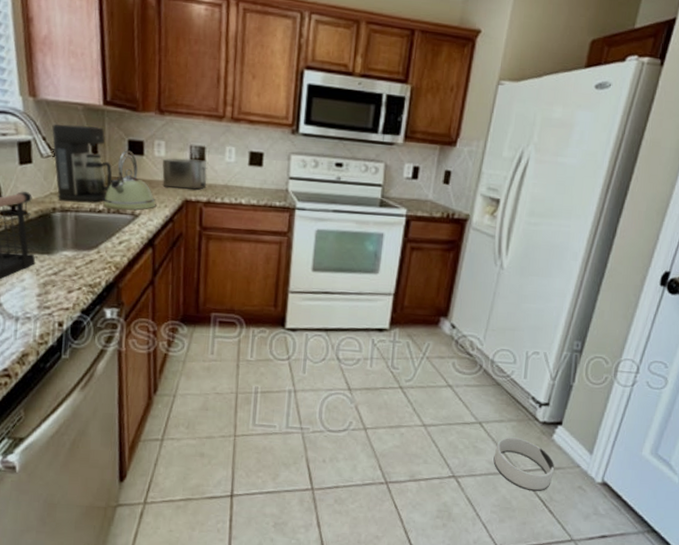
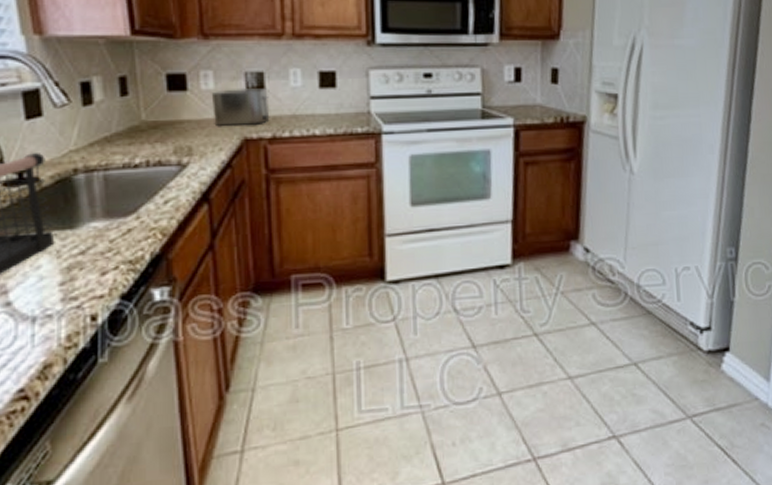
coffee maker: present [52,124,113,204] -> none [66,62,149,159]
kettle: present [103,150,156,211] -> none [140,86,208,163]
pet bowl: present [493,436,554,491] -> none [657,374,730,439]

